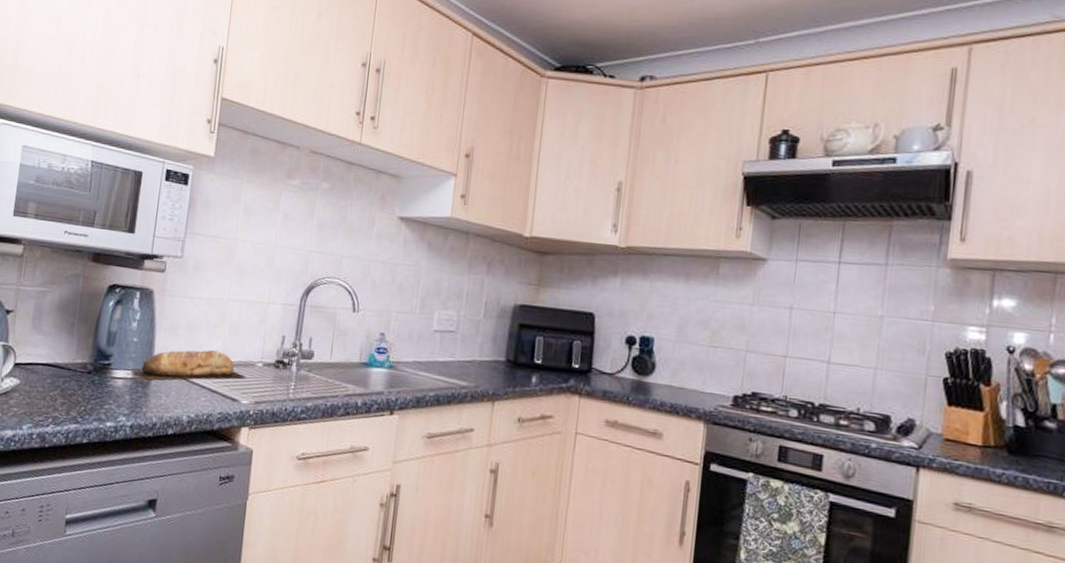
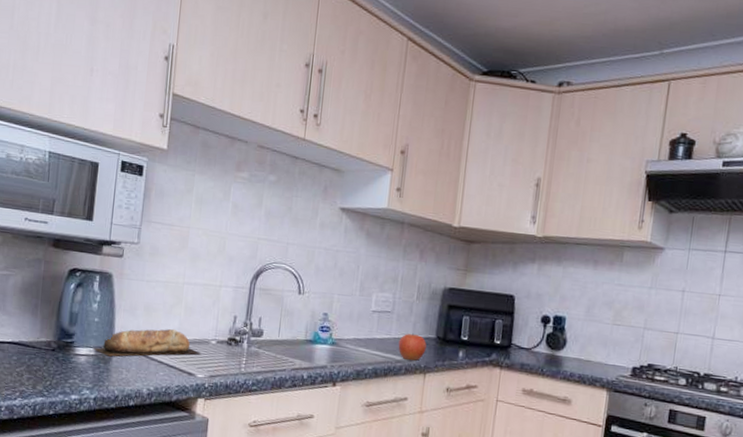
fruit: none [463,355,495,388] -> present [398,333,427,362]

